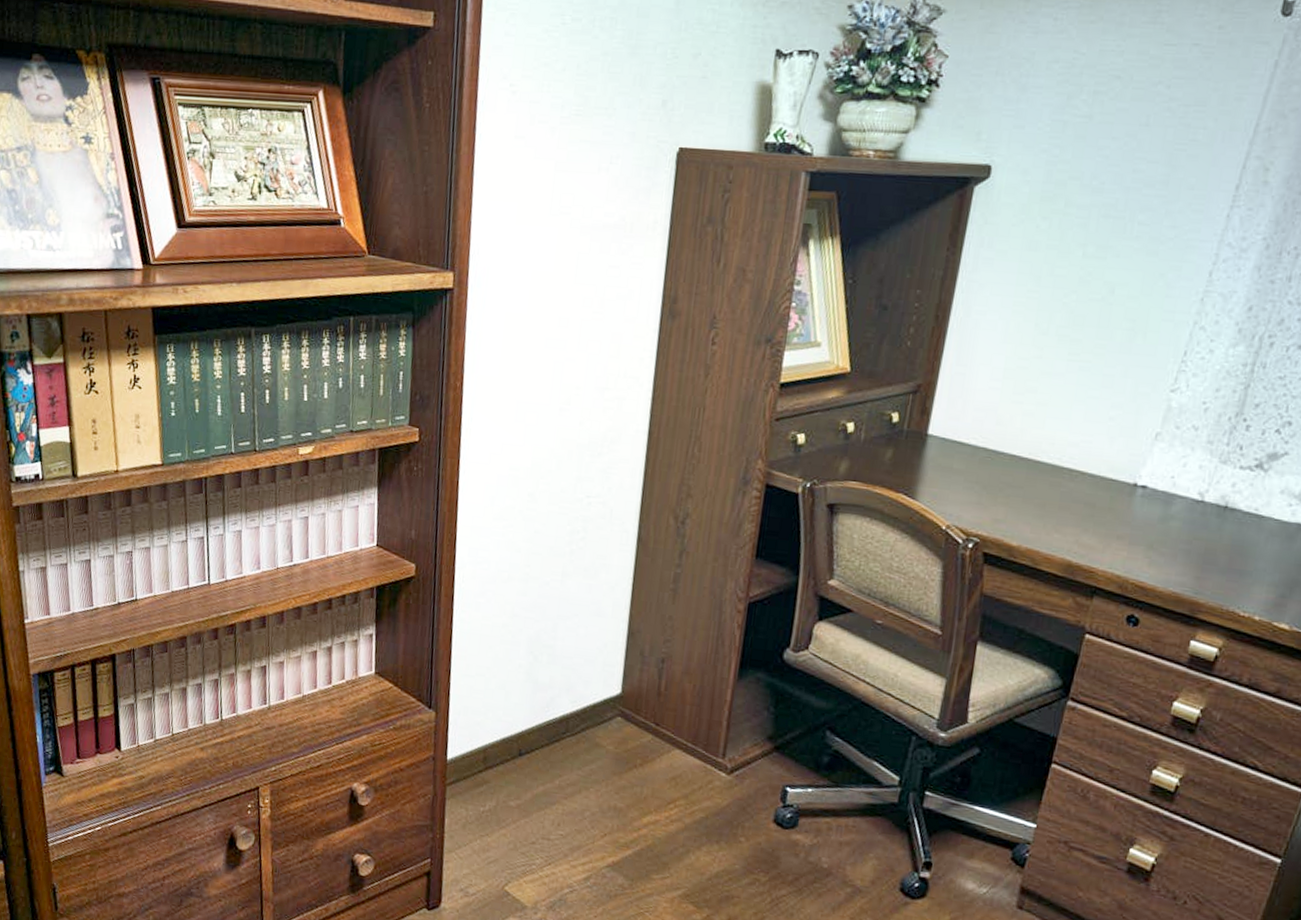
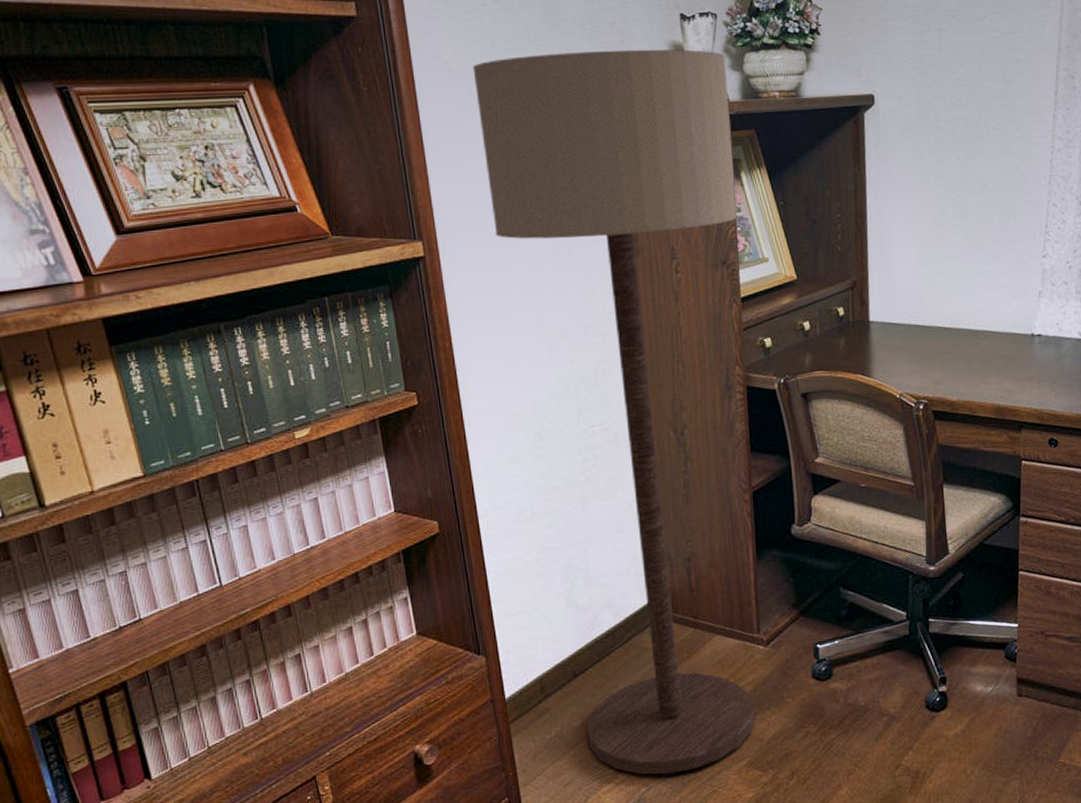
floor lamp: none [520,83,819,885] -> present [472,49,755,775]

